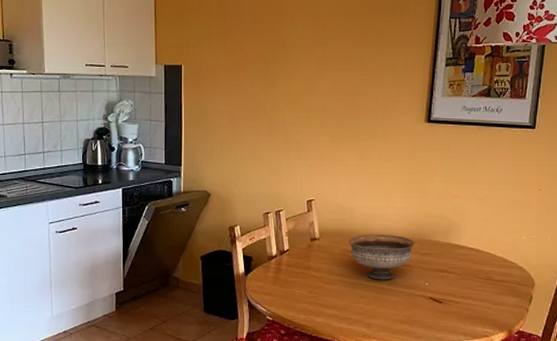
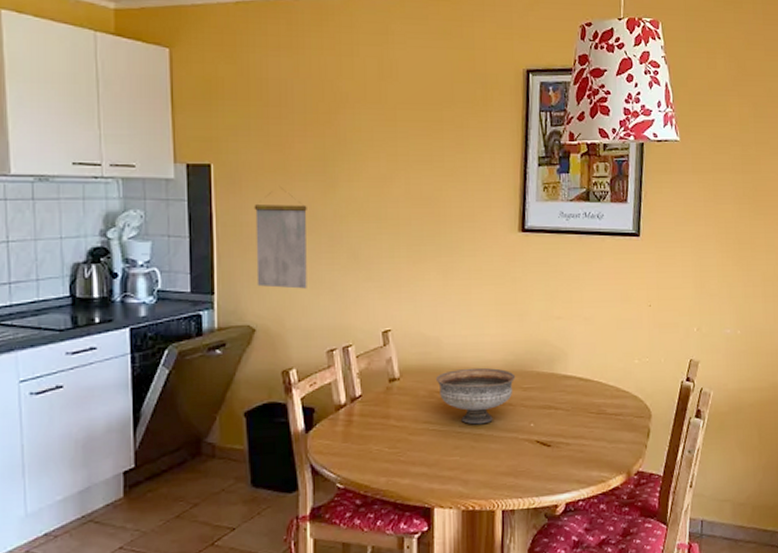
calendar: none [212,83,253,164] -> present [254,187,307,289]

